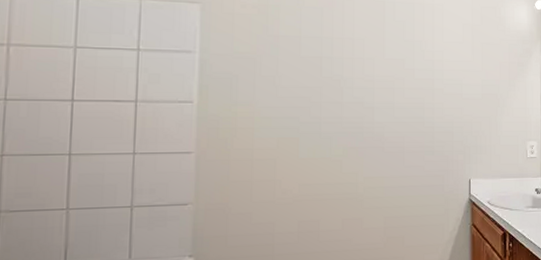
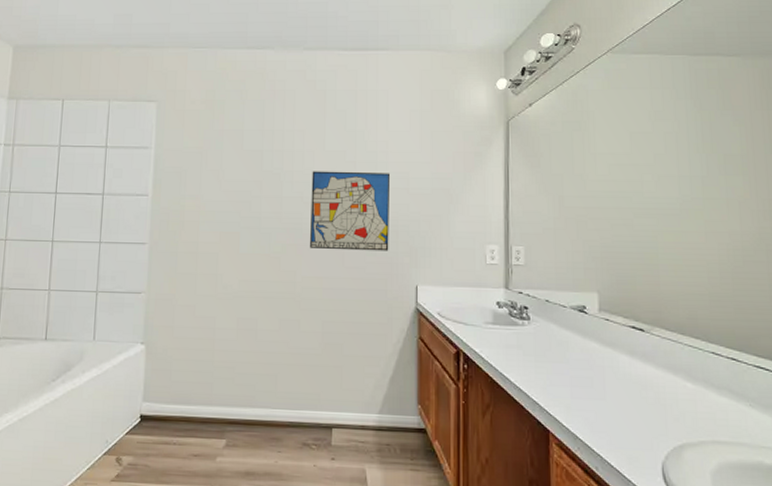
wall art: none [371,77,446,151] -> present [310,171,391,251]

